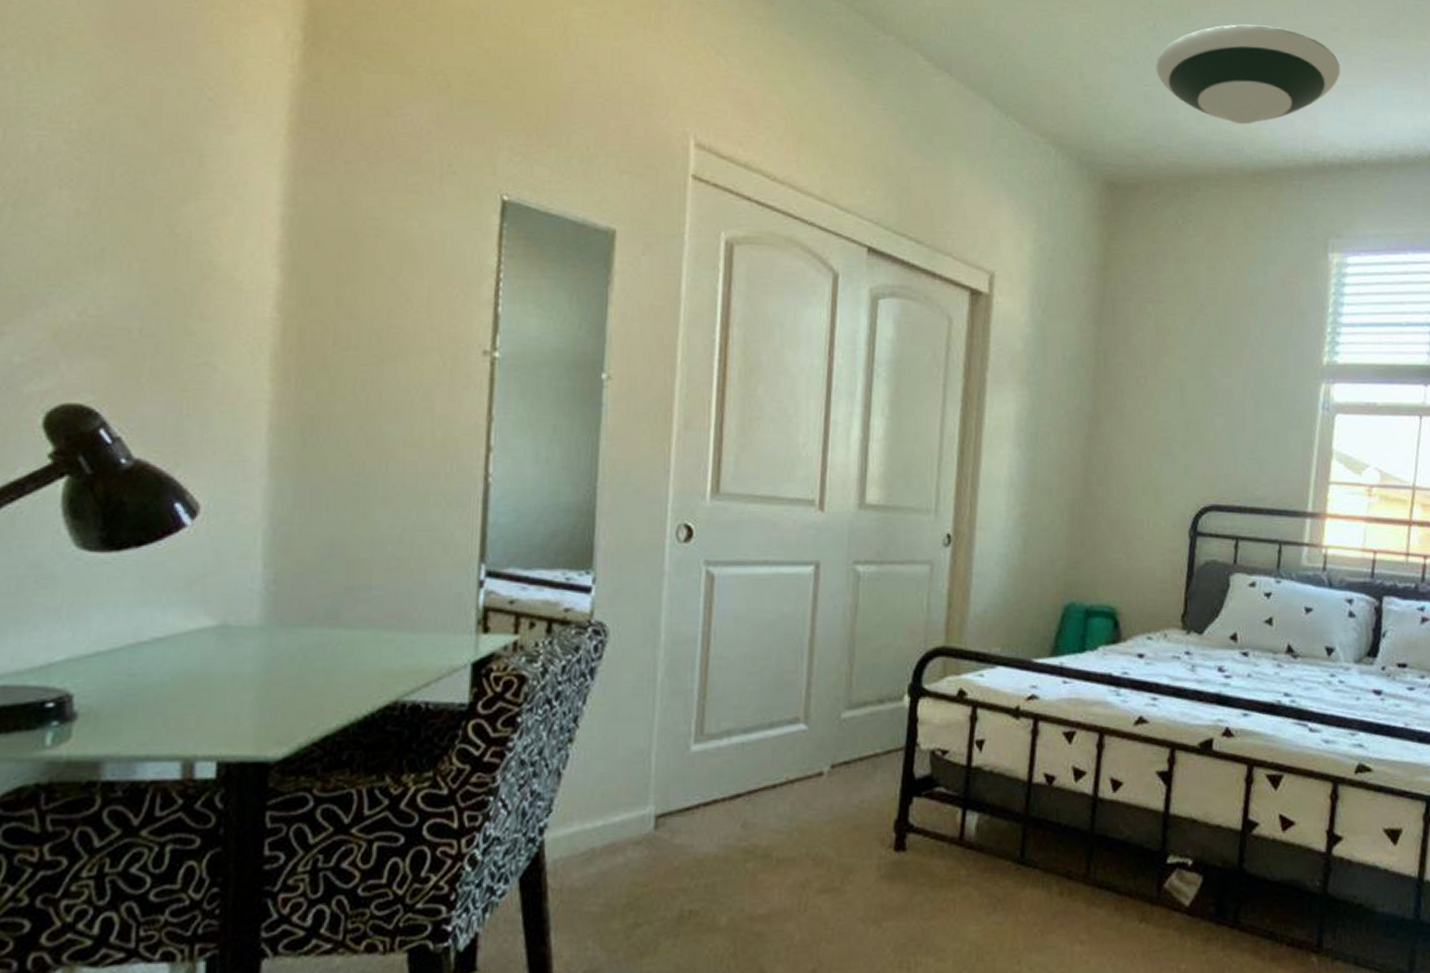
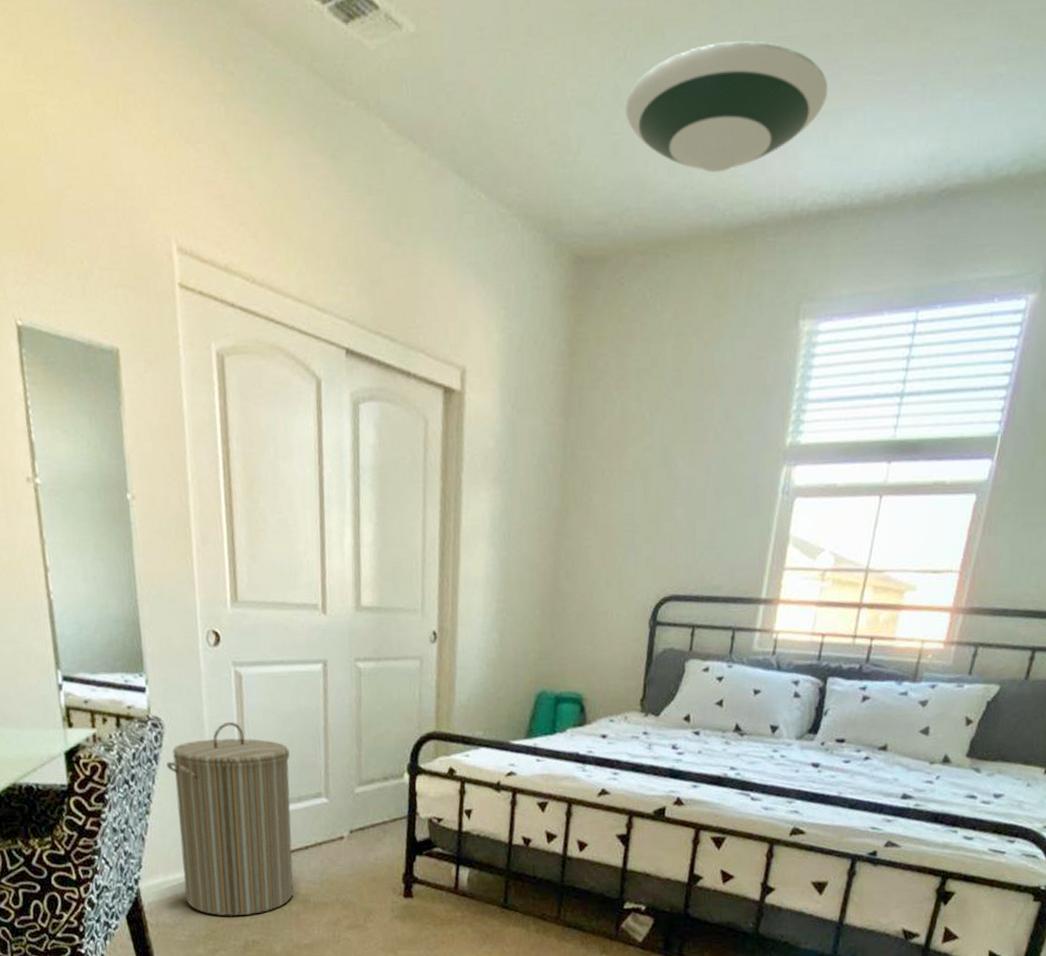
laundry hamper: none [603,629,764,877] -> present [166,721,294,916]

